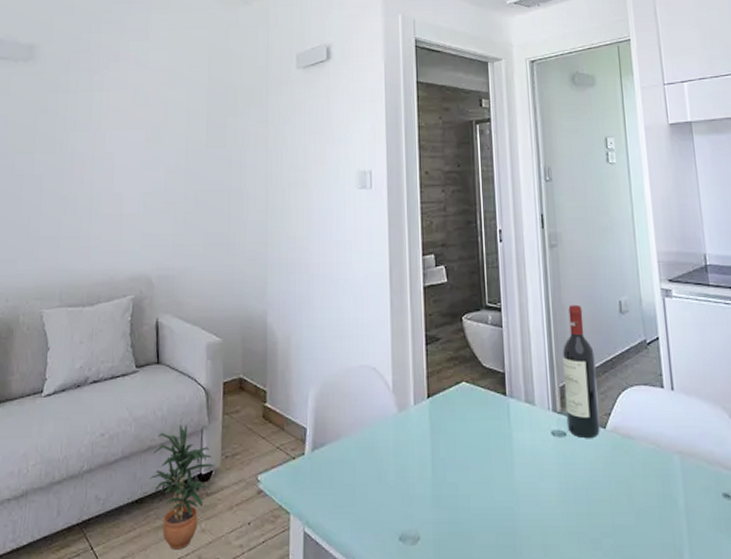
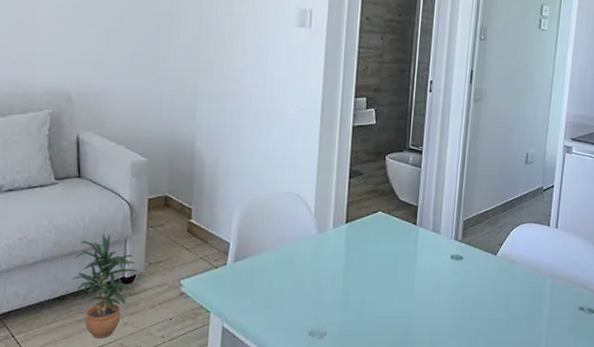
wine bottle: present [562,304,600,438] -> none [464,153,498,262]

